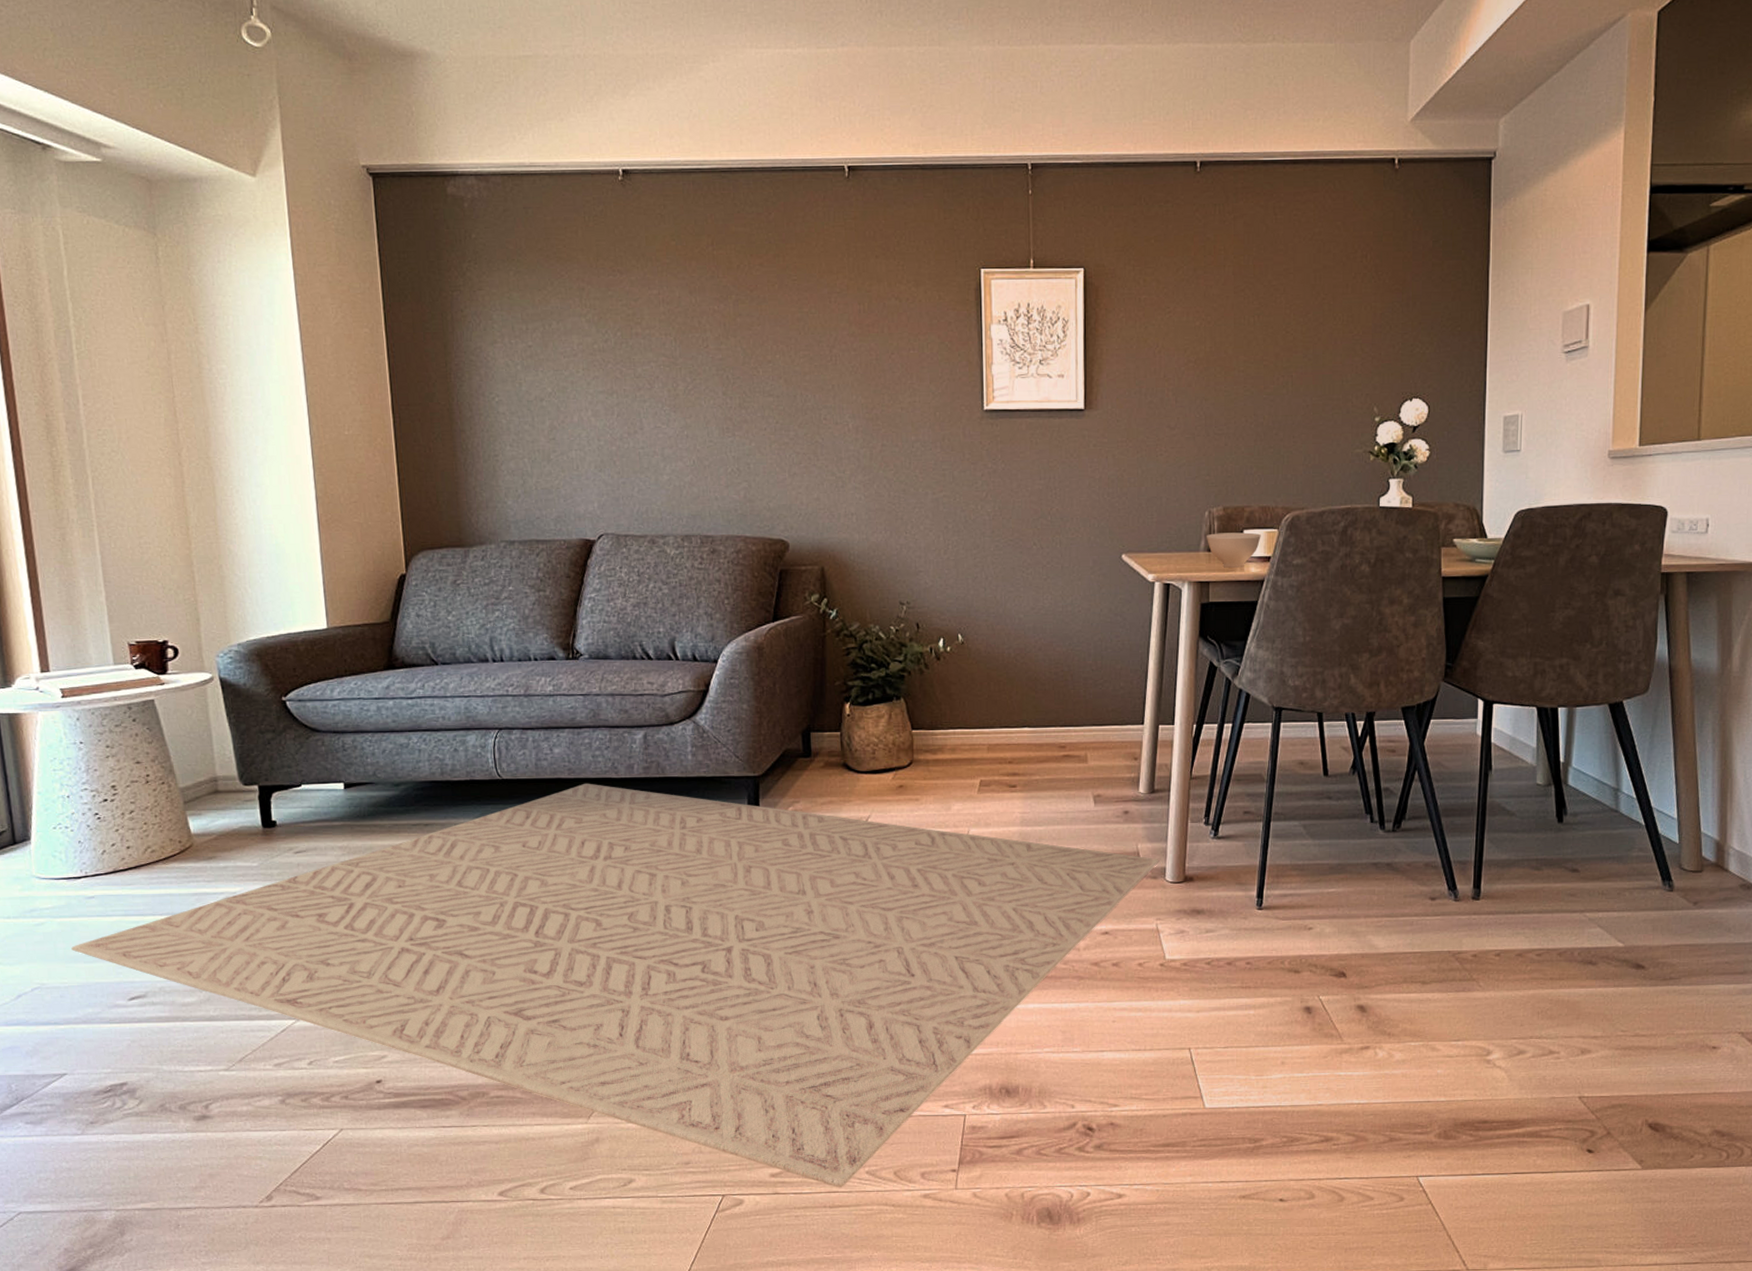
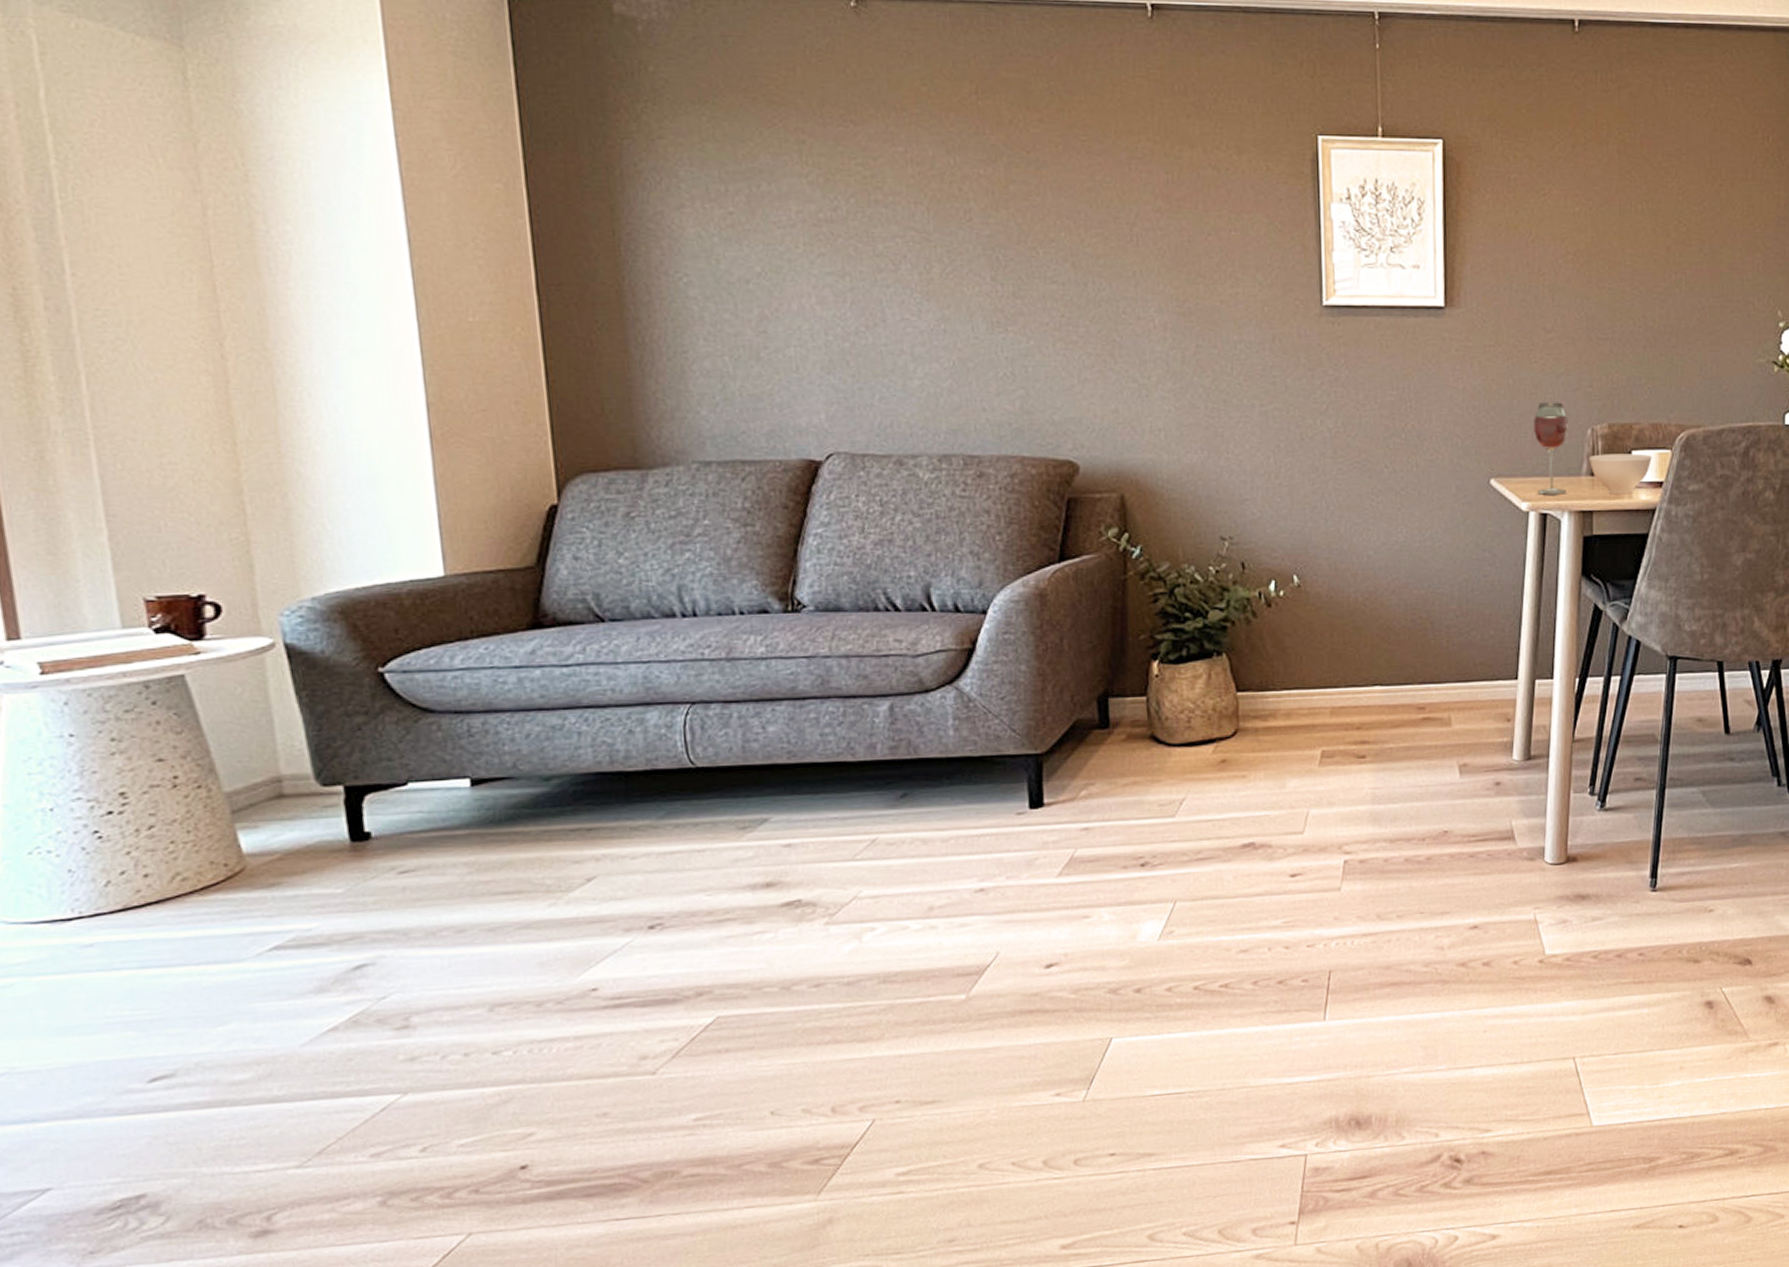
rug: present [71,783,1160,1187] -> none [58,769,1537,1255]
wineglass: none [1159,489,1188,568] -> present [1534,402,1568,495]

